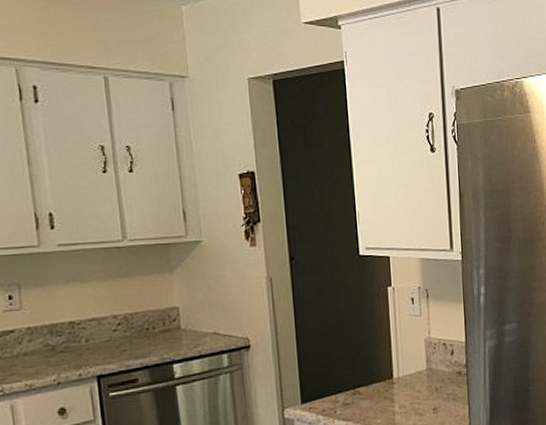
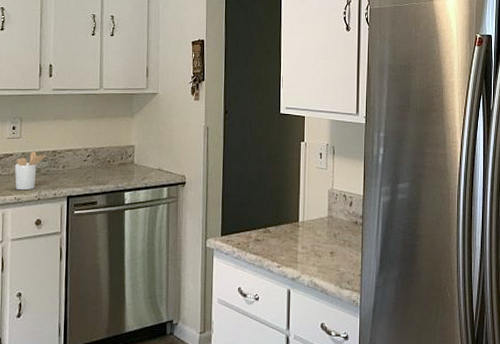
utensil holder: none [18,325,61,375] -> present [14,151,46,191]

